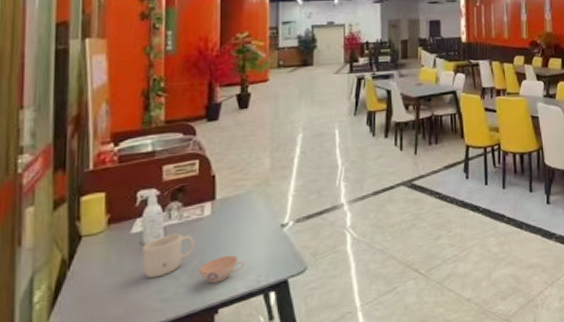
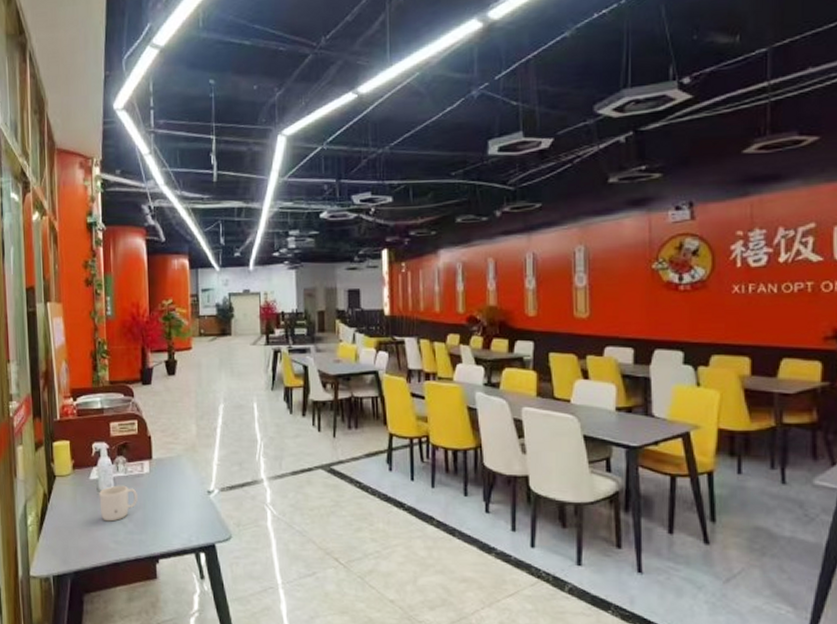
teacup: present [199,255,245,284] -> none [142,513,178,535]

